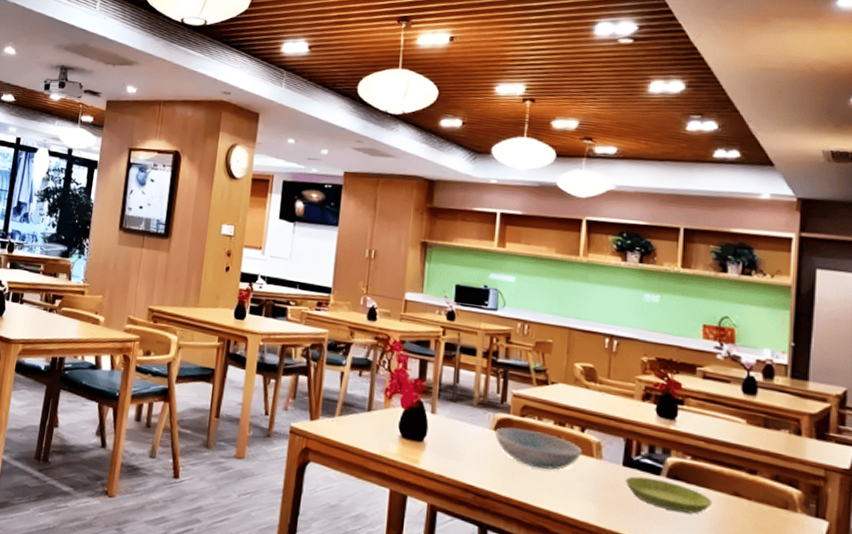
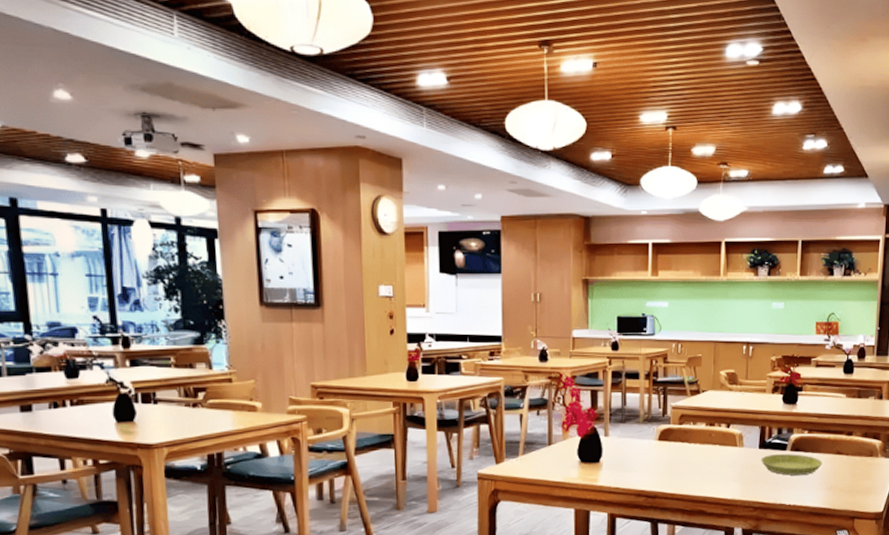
dish: present [494,427,582,470] -> none [659,434,728,464]

